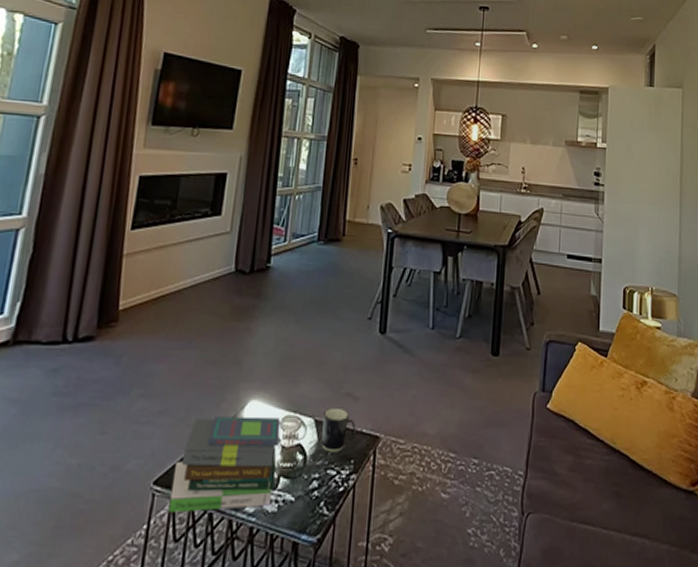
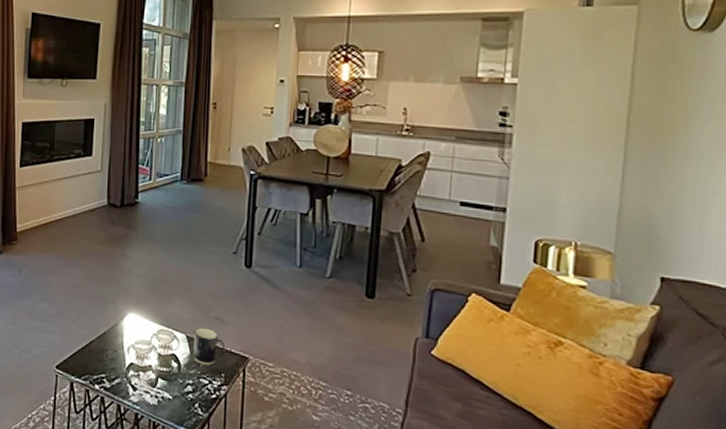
books: present [168,416,281,512] -> none [69,323,156,399]

